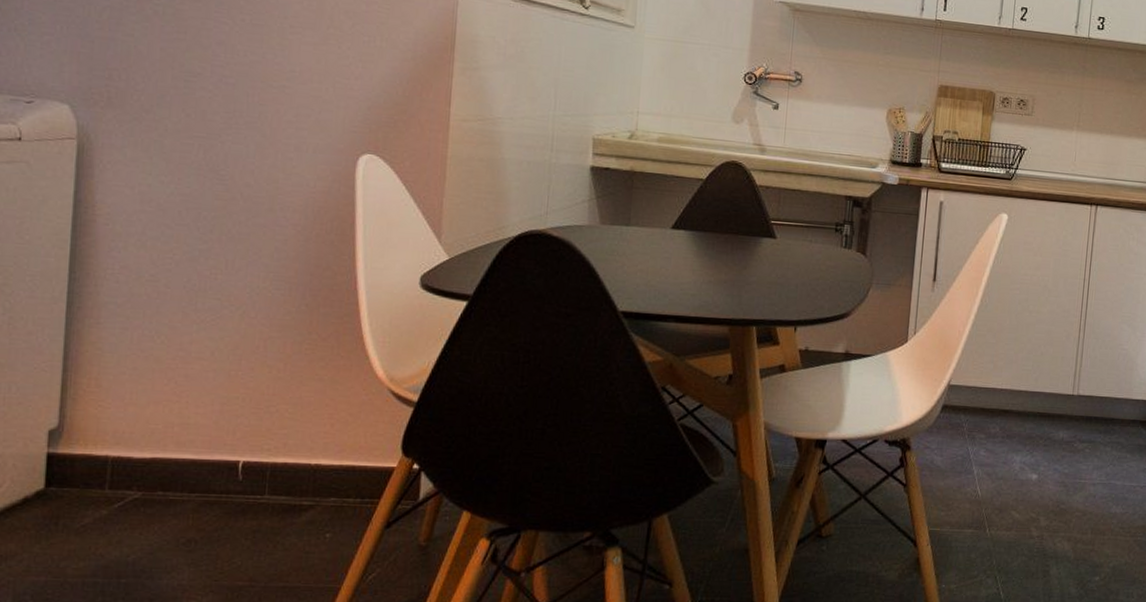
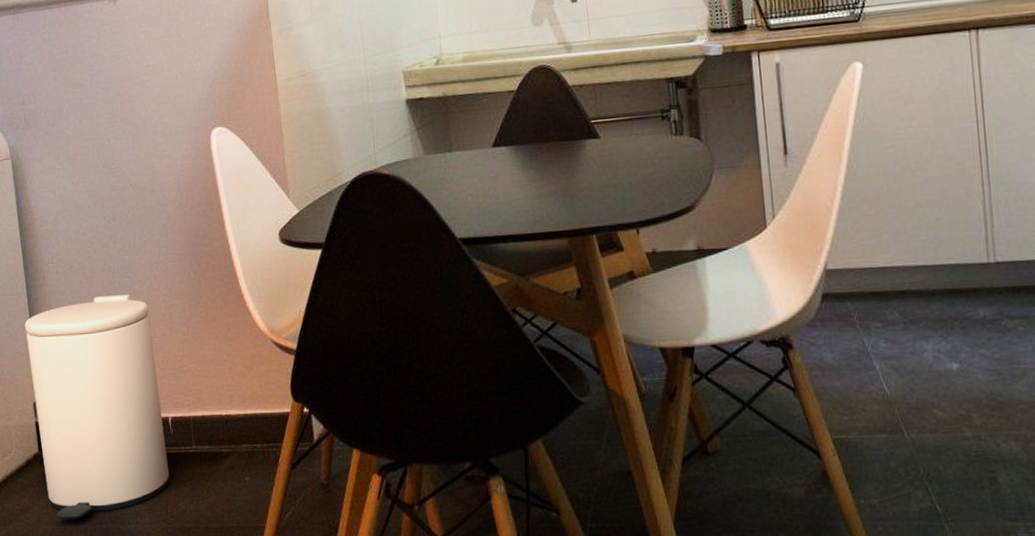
pedal bin: none [47,316,238,571] -> present [25,294,170,519]

